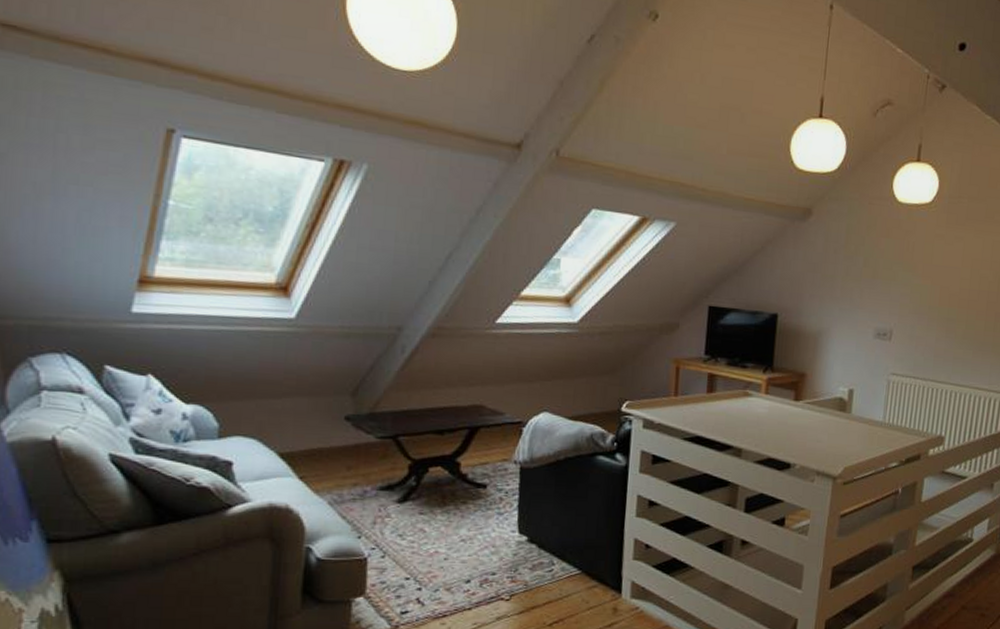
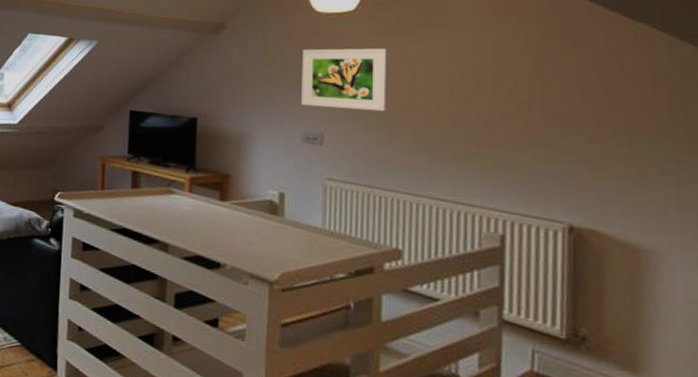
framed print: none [876,241,954,307] -> present [301,48,388,112]

